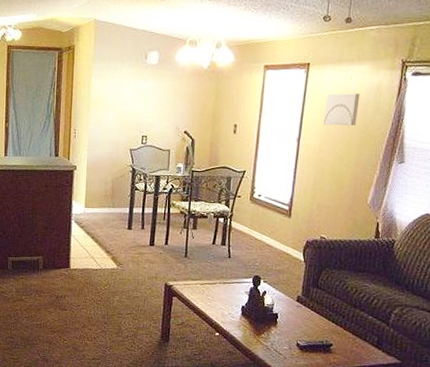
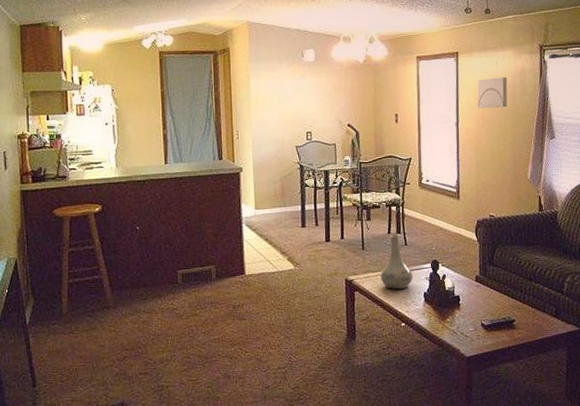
vase: none [199,246,233,300] -> present [380,235,413,289]

